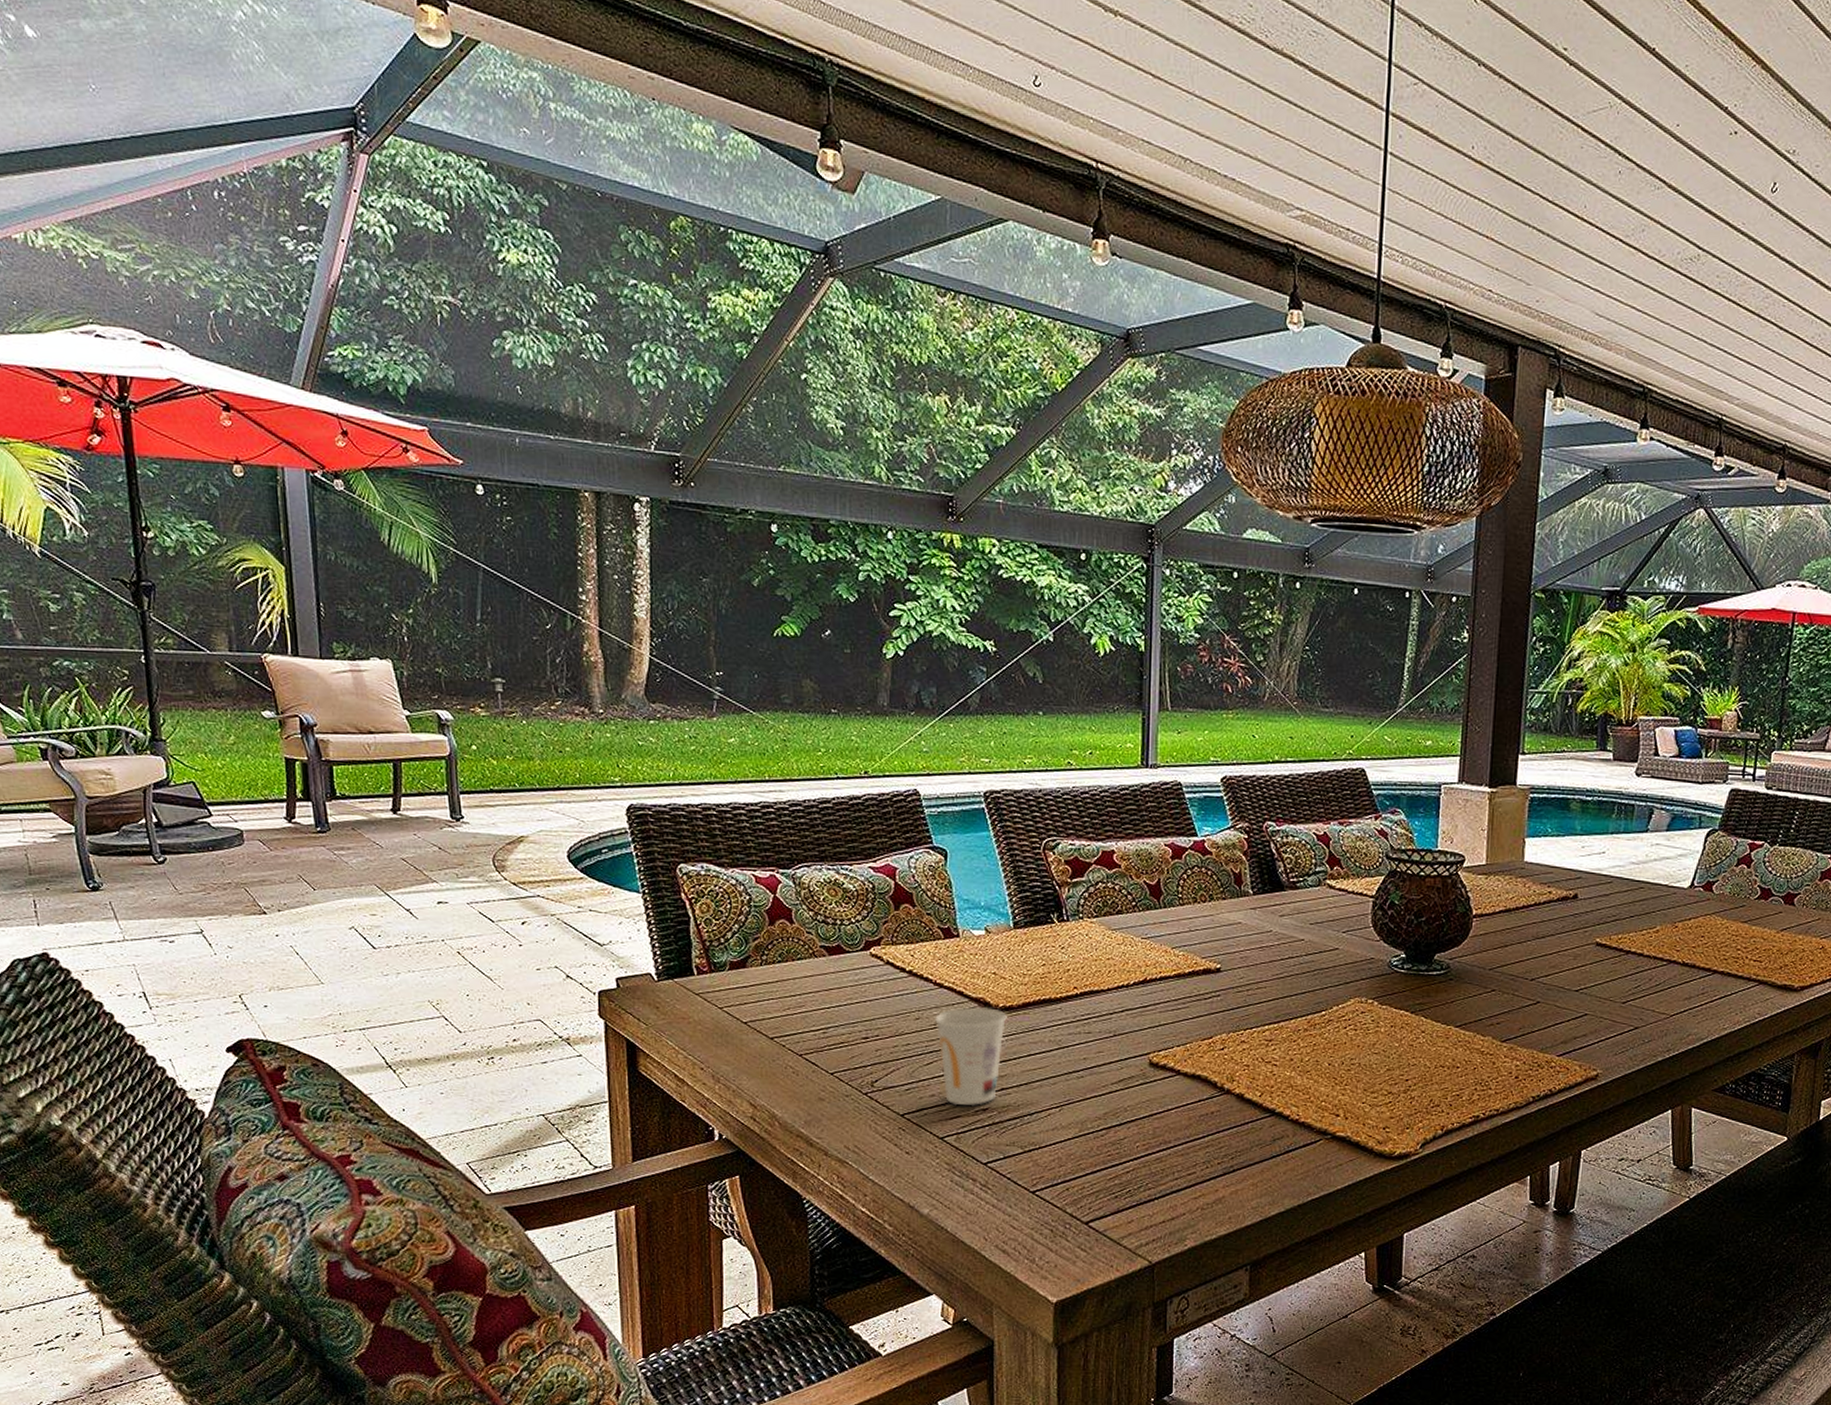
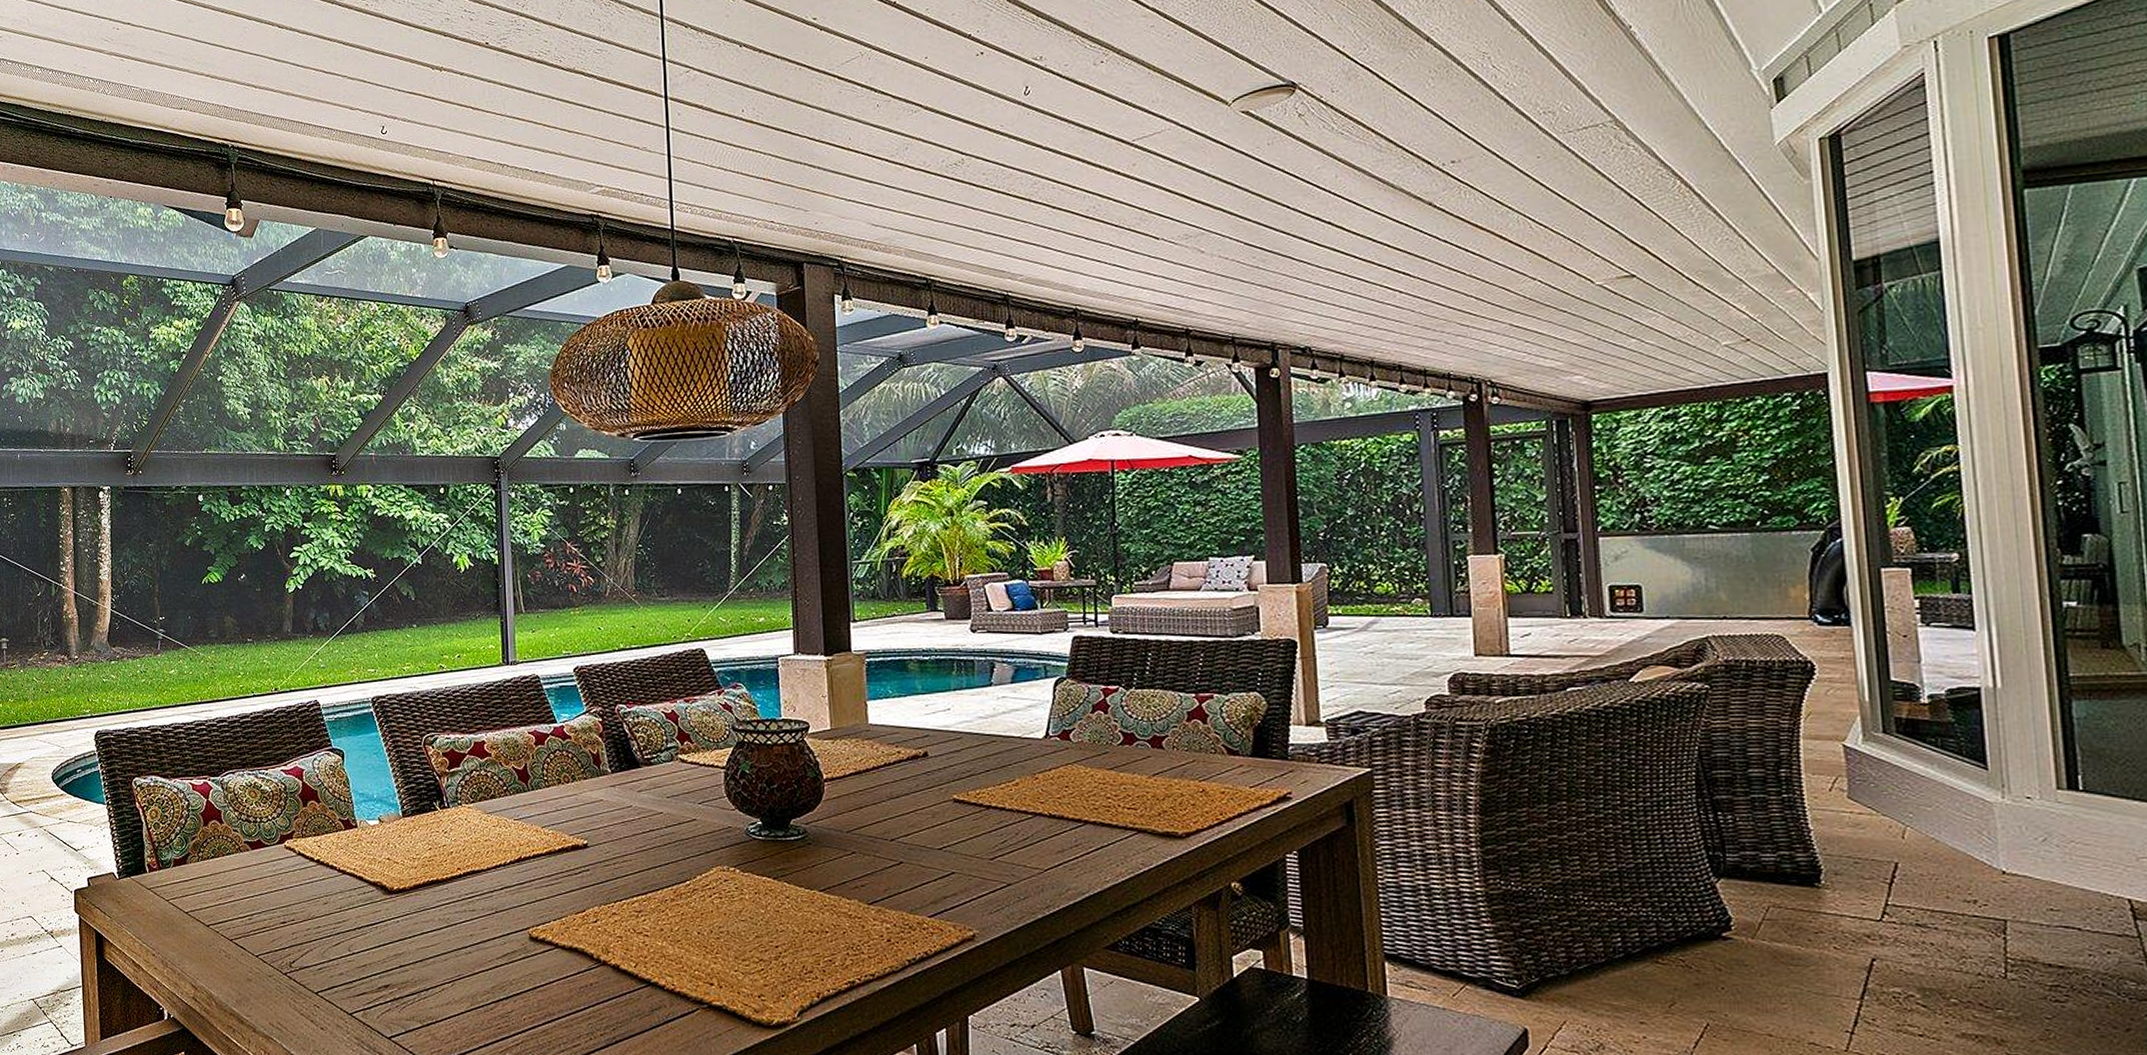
cup: present [934,1007,1007,1105] -> none [339,891,401,982]

